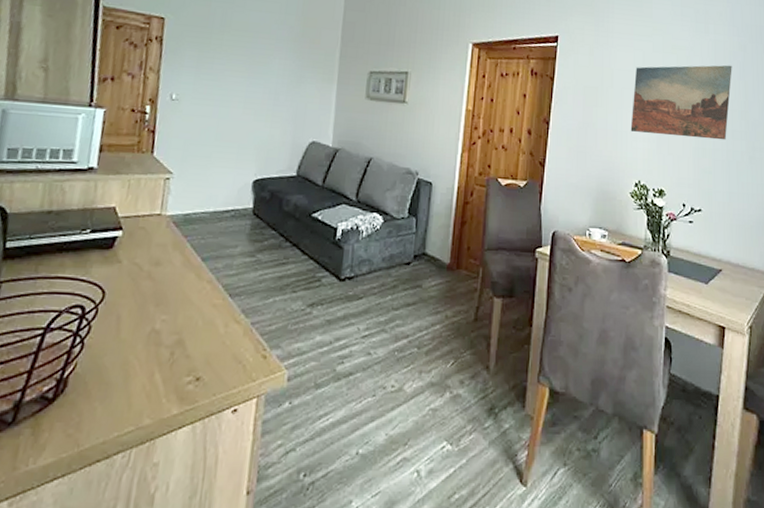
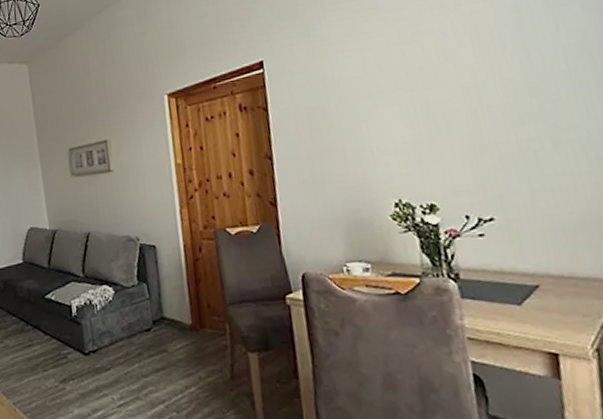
wall art: present [630,65,732,140] -> none [367,35,513,145]

